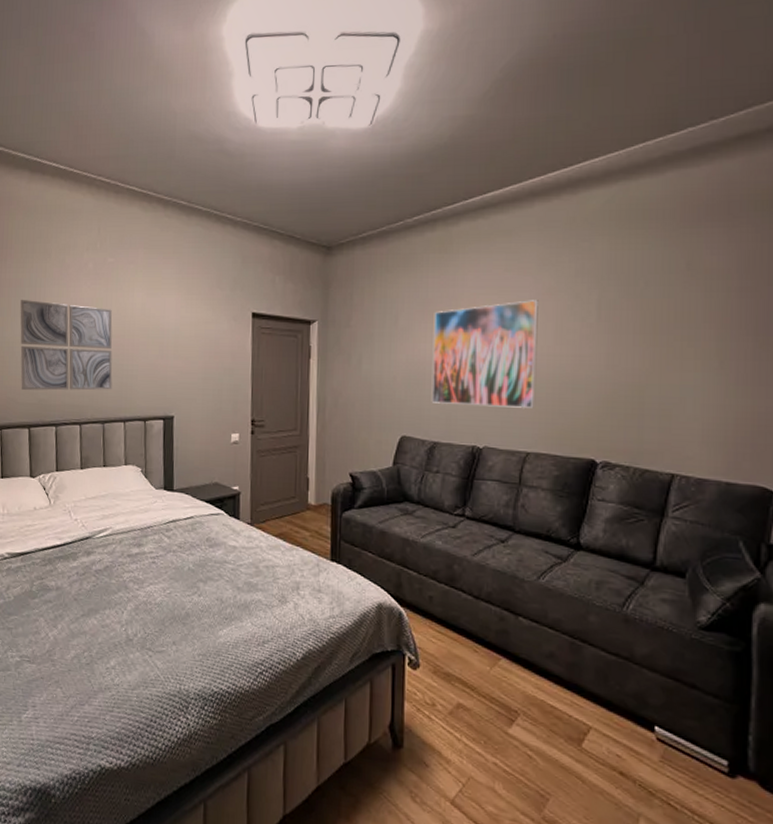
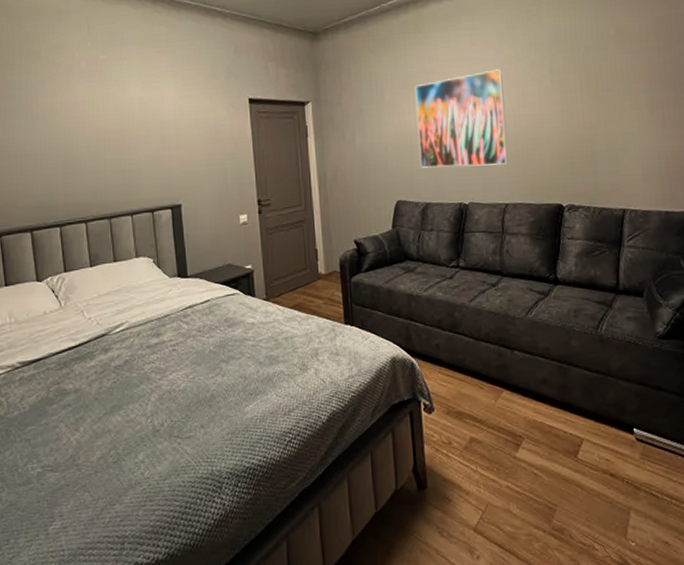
wall art: present [20,299,113,391] -> none [11,102,116,194]

